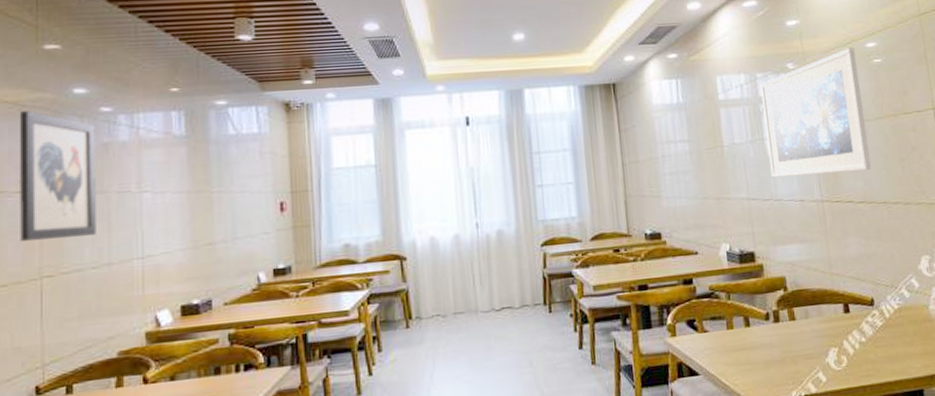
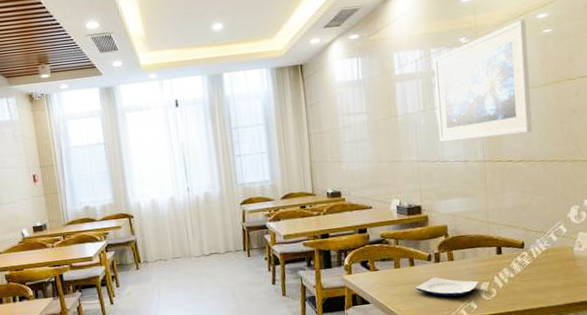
plate: none [752,341,826,366] -> present [415,277,478,297]

